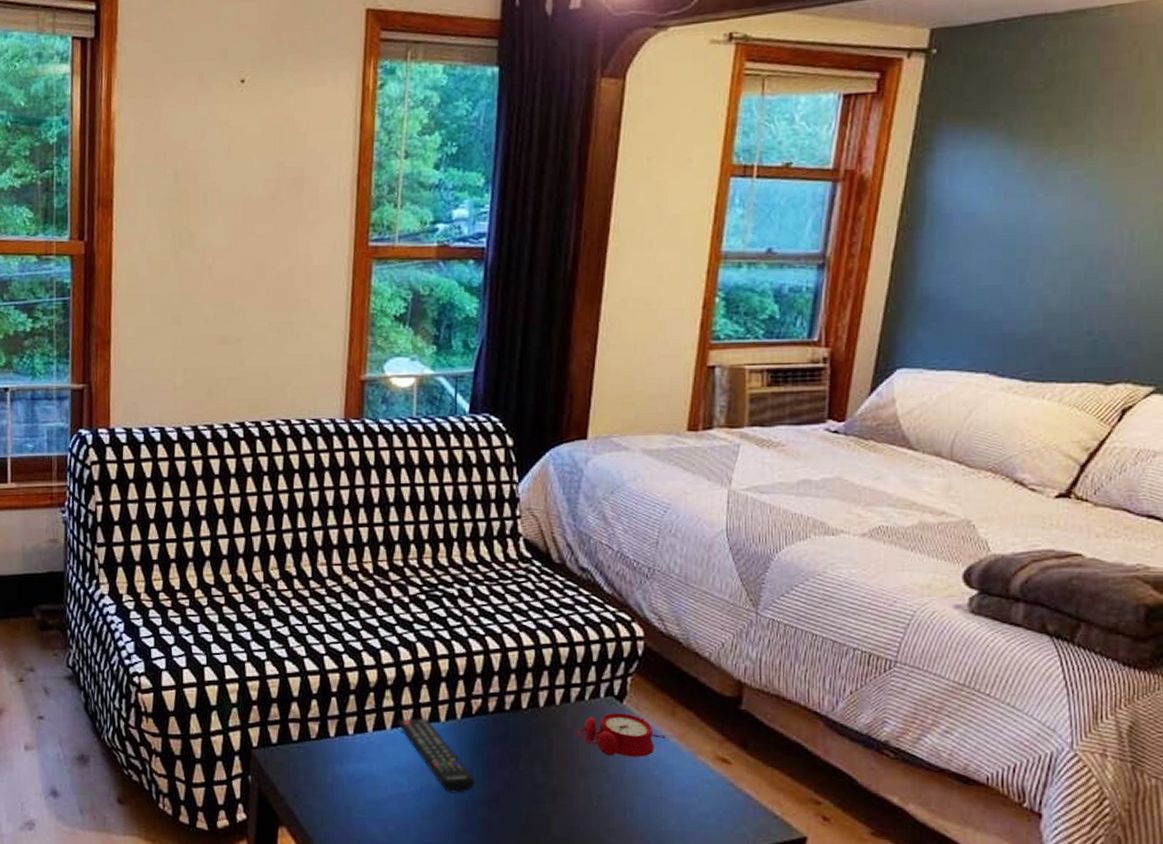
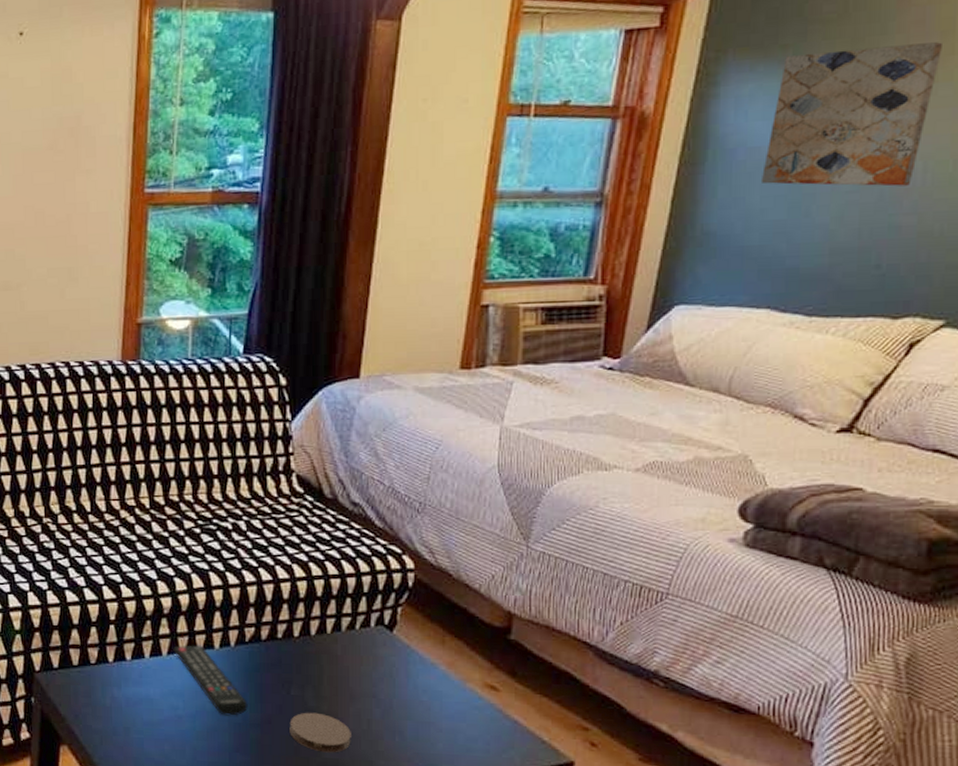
coaster: none [518,788,581,831] -> present [289,712,351,753]
alarm clock: present [577,712,666,757] -> none [348,641,435,684]
wall art: none [978,115,1145,254] -> present [762,42,944,187]

